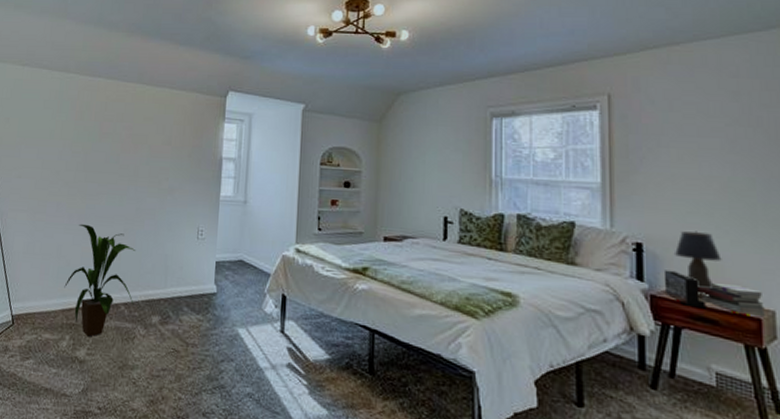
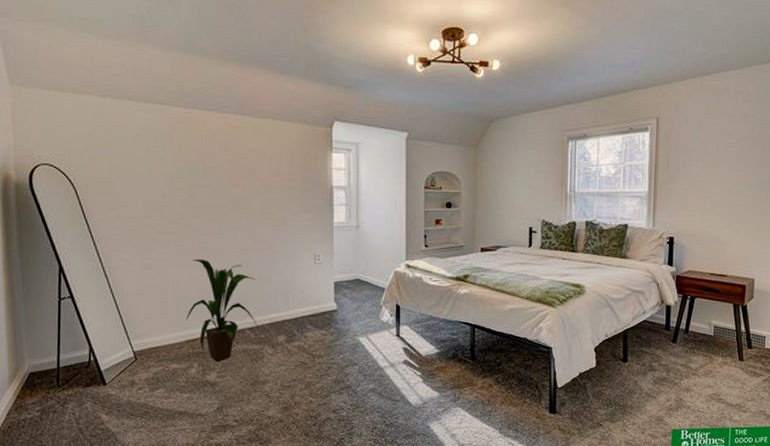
alarm clock: present [663,270,706,309] -> none [686,256,712,282]
table lamp: present [673,231,722,299] -> none [694,225,725,275]
books: present [696,283,765,316] -> none [706,263,748,283]

